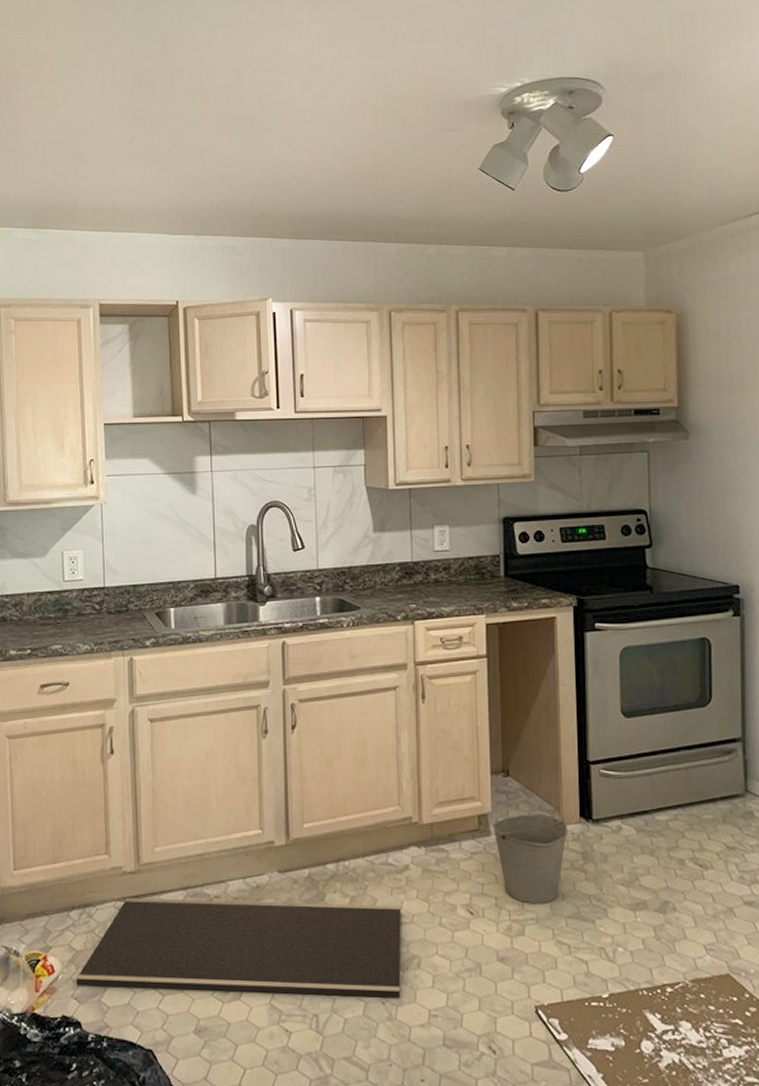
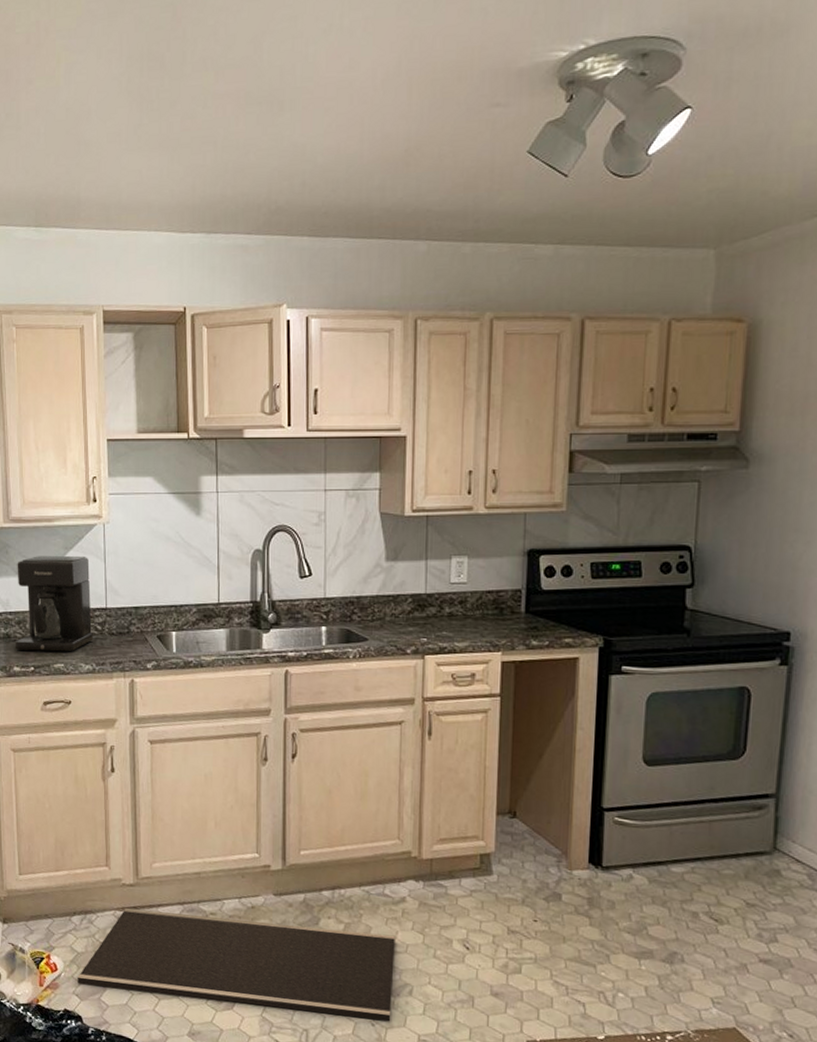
coffee maker: none [11,536,91,633] -> present [14,555,93,652]
bucket: present [493,812,568,904] -> none [495,856,574,945]

